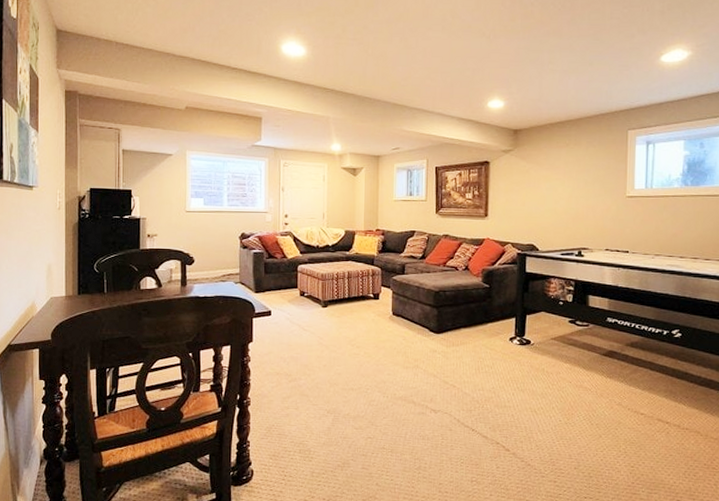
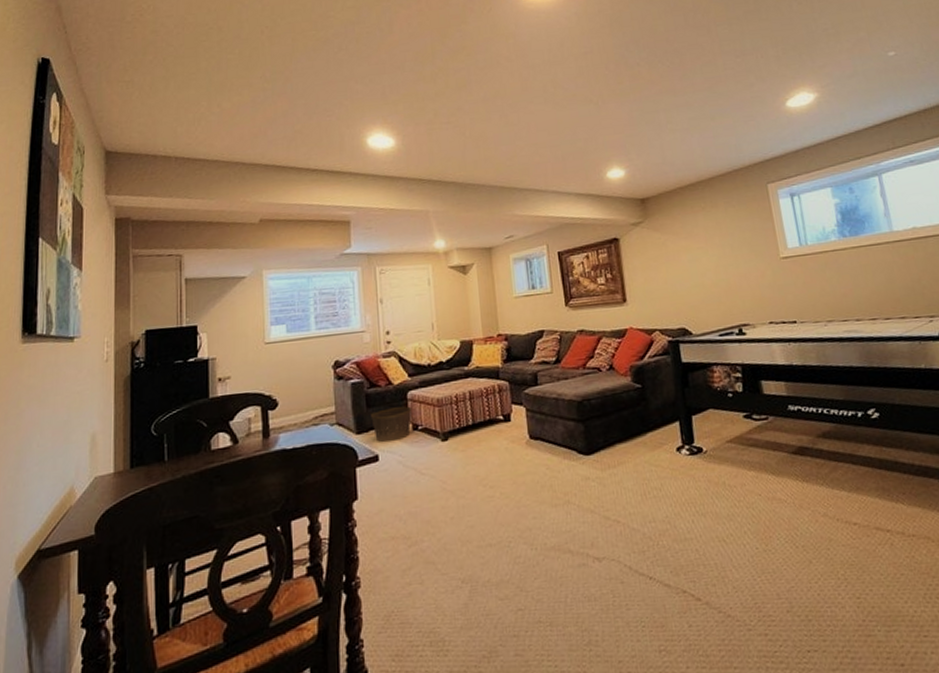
basket: none [267,276,301,303] -> present [371,406,412,443]

